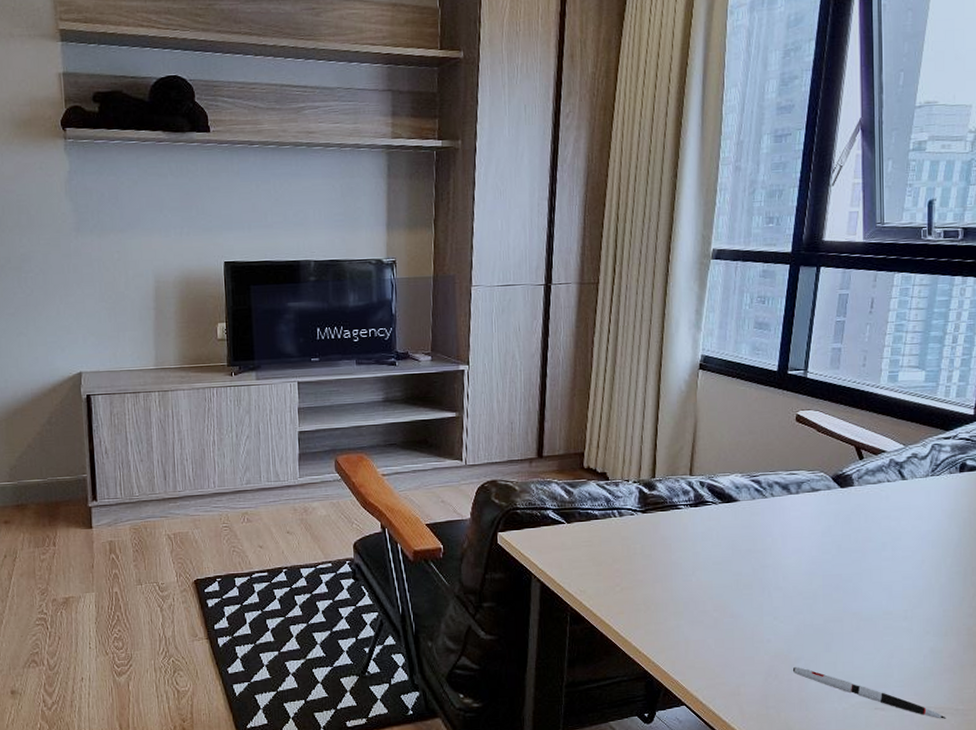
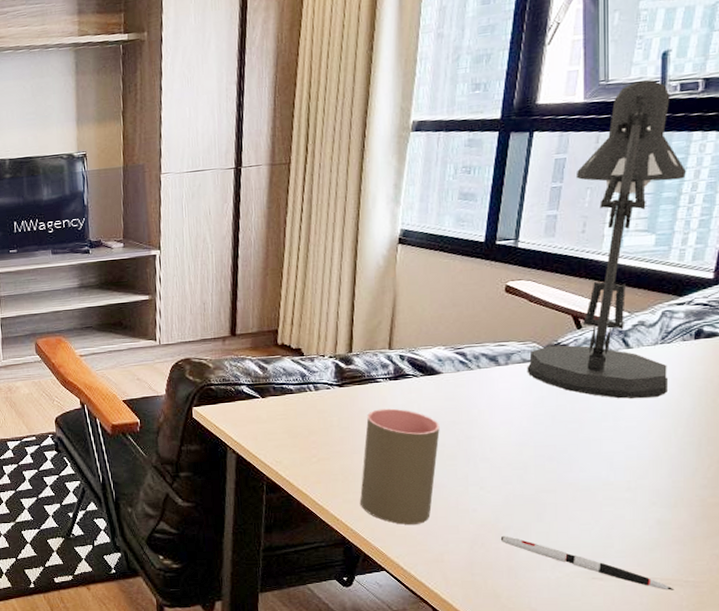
cup: none [662,536,737,657] -> present [360,408,440,525]
desk lamp: none [815,226,949,529] -> present [527,80,686,399]

